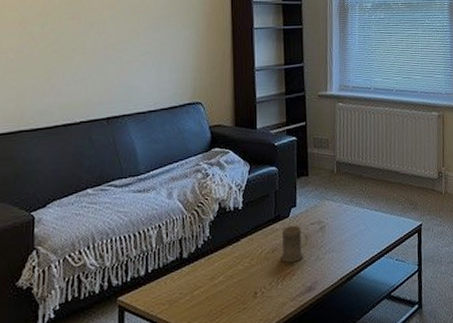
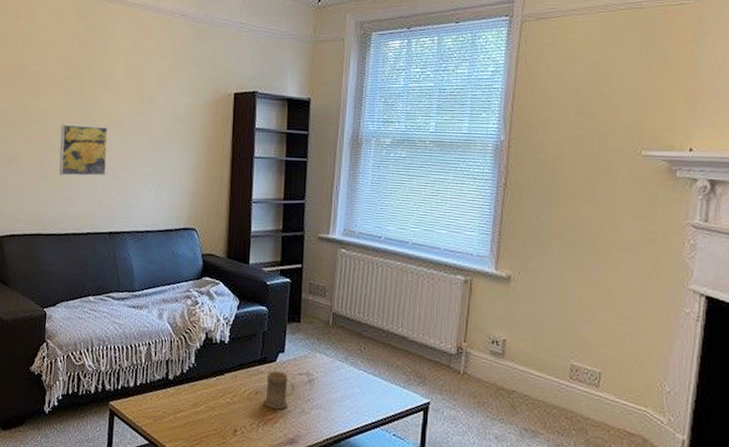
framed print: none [42,9,100,64] -> present [59,124,108,176]

